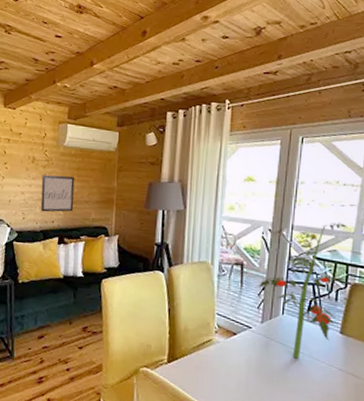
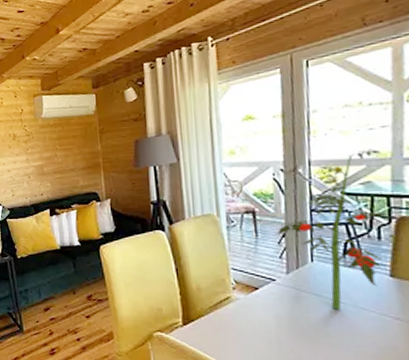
wall art: present [40,175,75,212] -> none [25,147,61,186]

